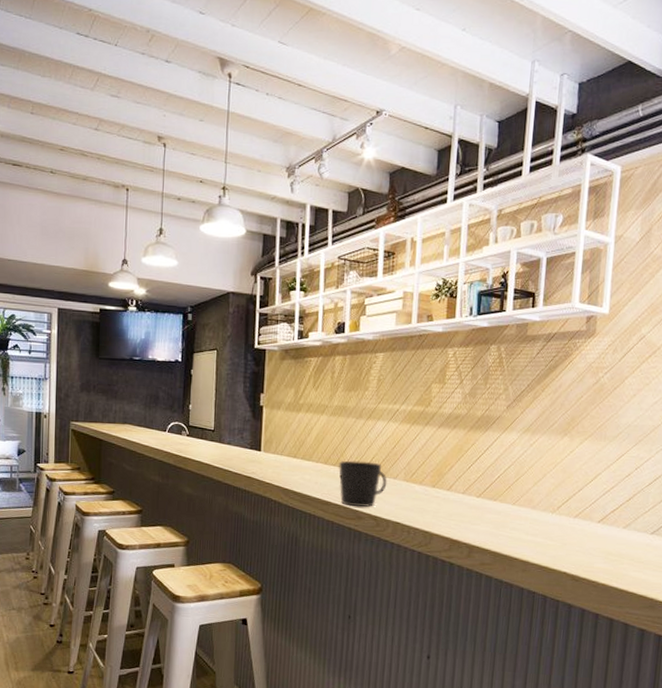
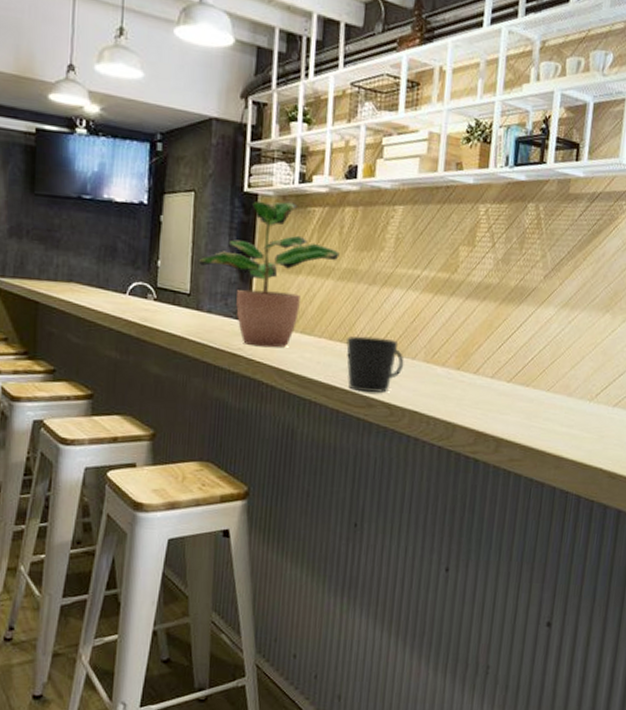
potted plant: none [220,354,332,472] -> present [198,201,340,348]

